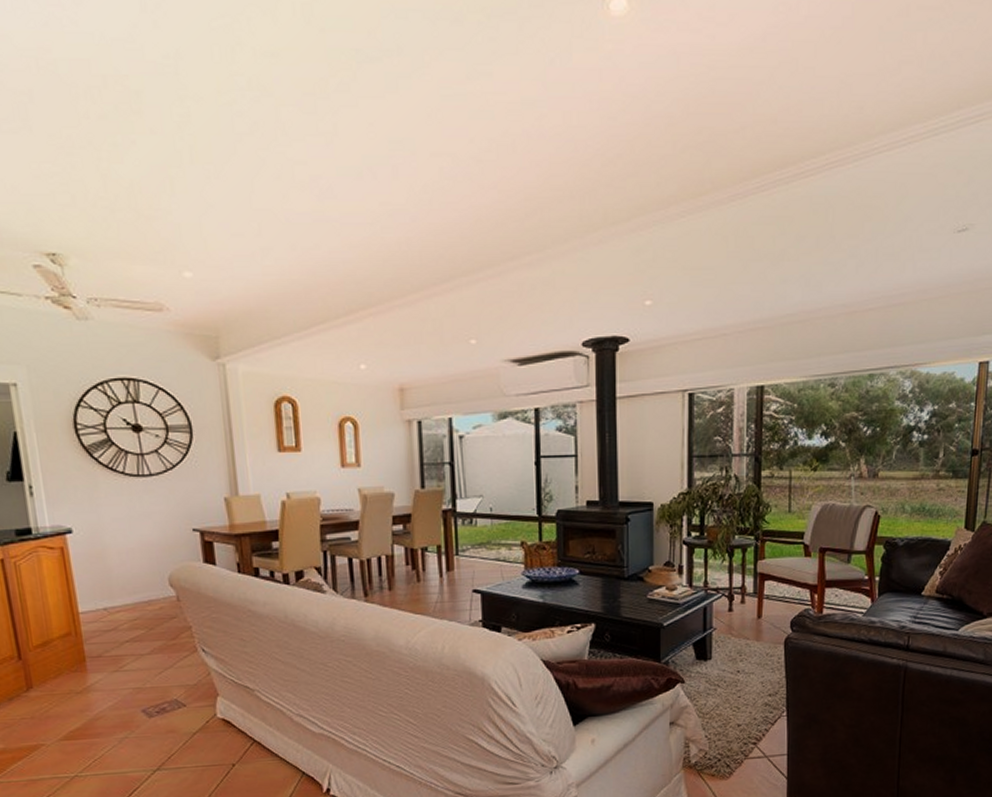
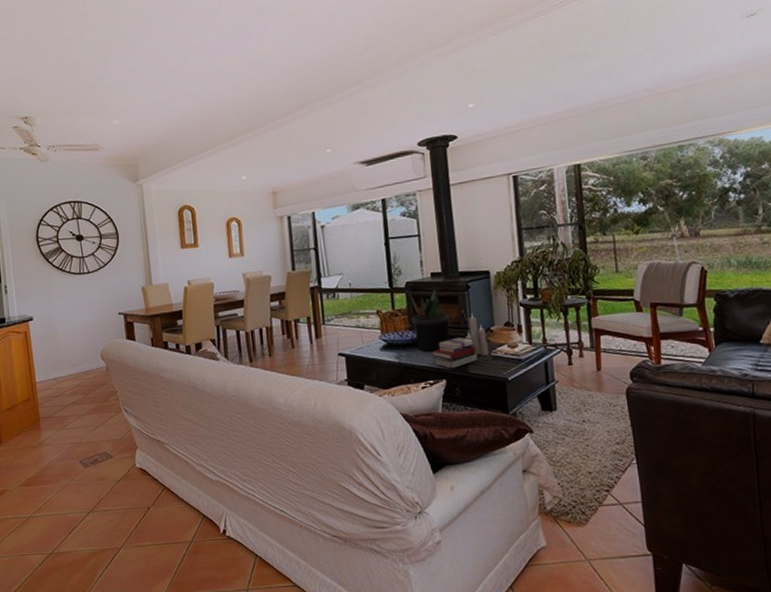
planter: none [559,520,605,592] -> present [408,289,451,352]
books: none [582,576,632,611] -> present [432,337,478,369]
candle: none [620,550,646,598] -> present [465,313,490,356]

